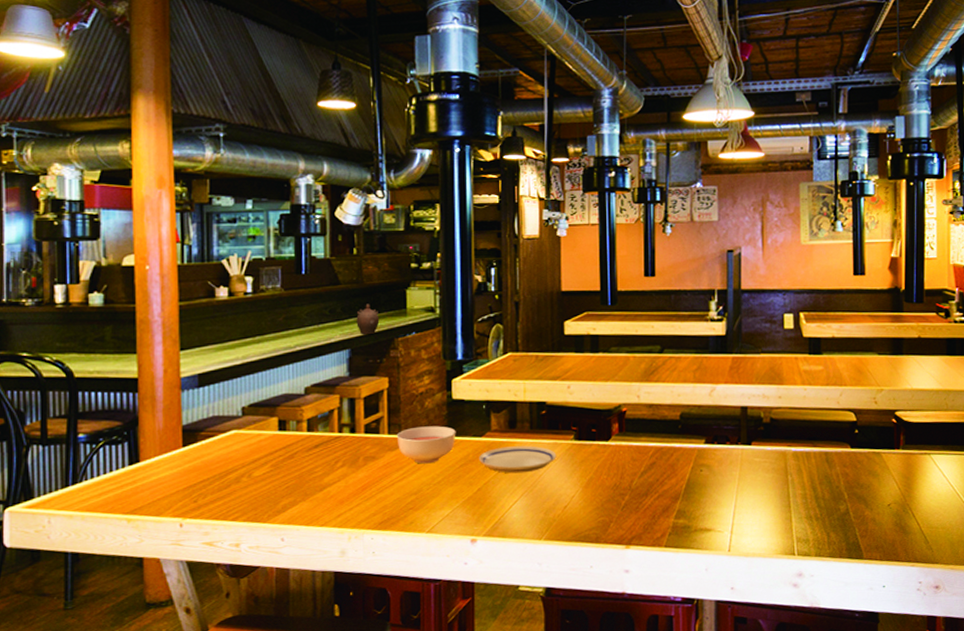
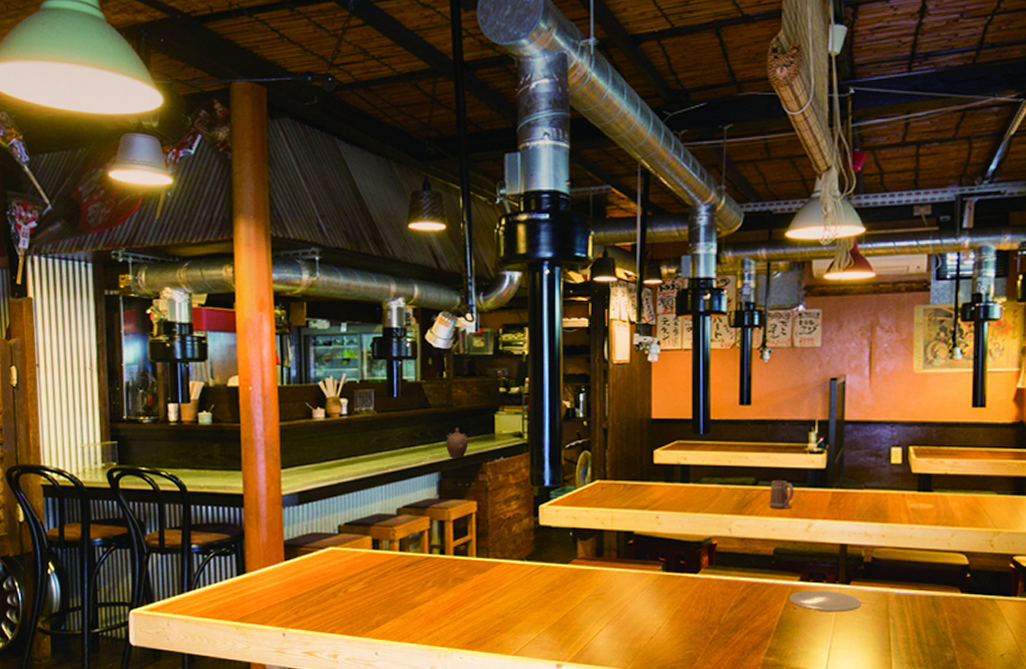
bowl: present [396,426,456,464] -> none [484,551,543,588]
plate: present [478,445,557,474] -> none [564,575,644,602]
beer mug: none [674,348,697,376] -> present [769,480,794,510]
plate: none [695,451,763,473] -> present [789,590,862,613]

